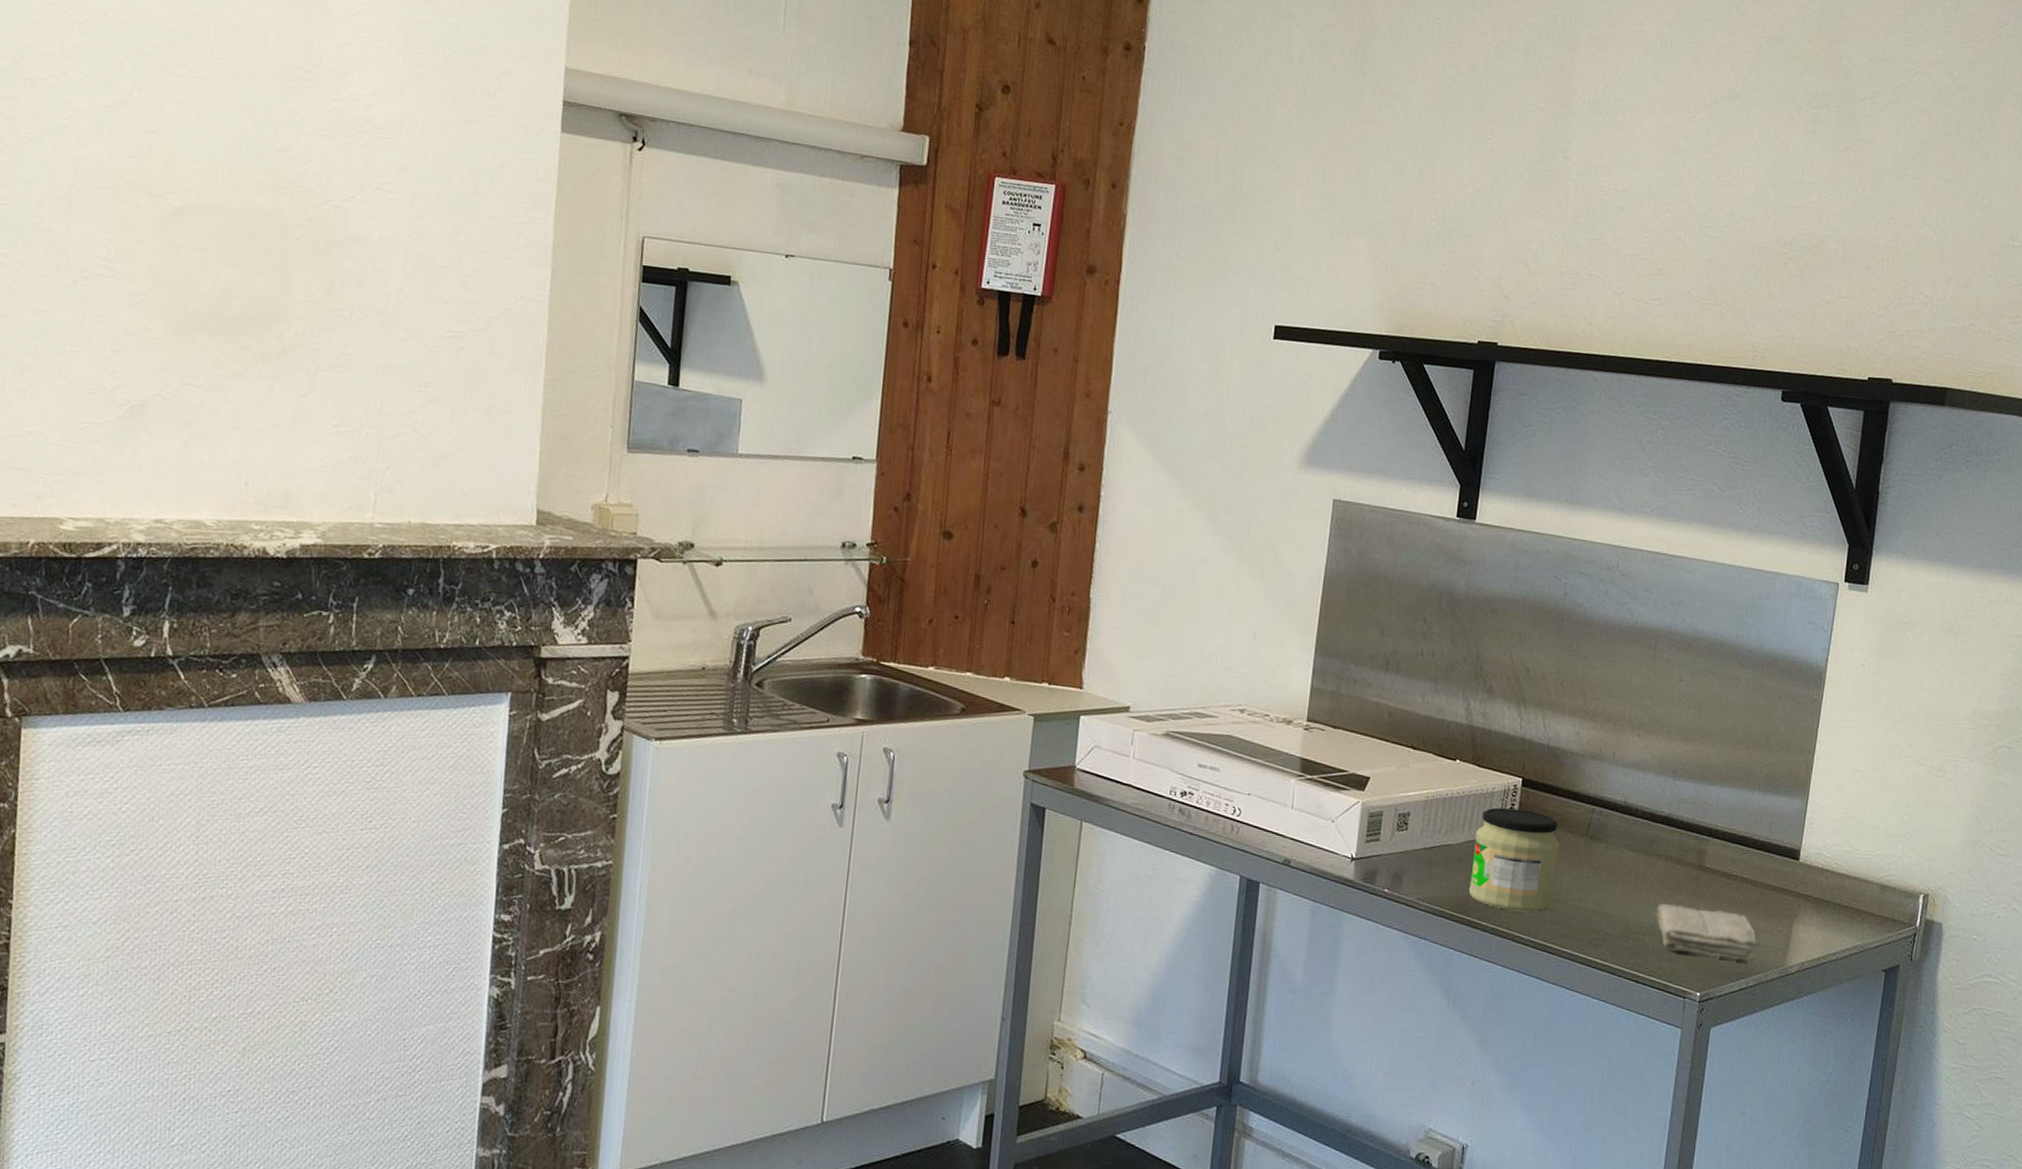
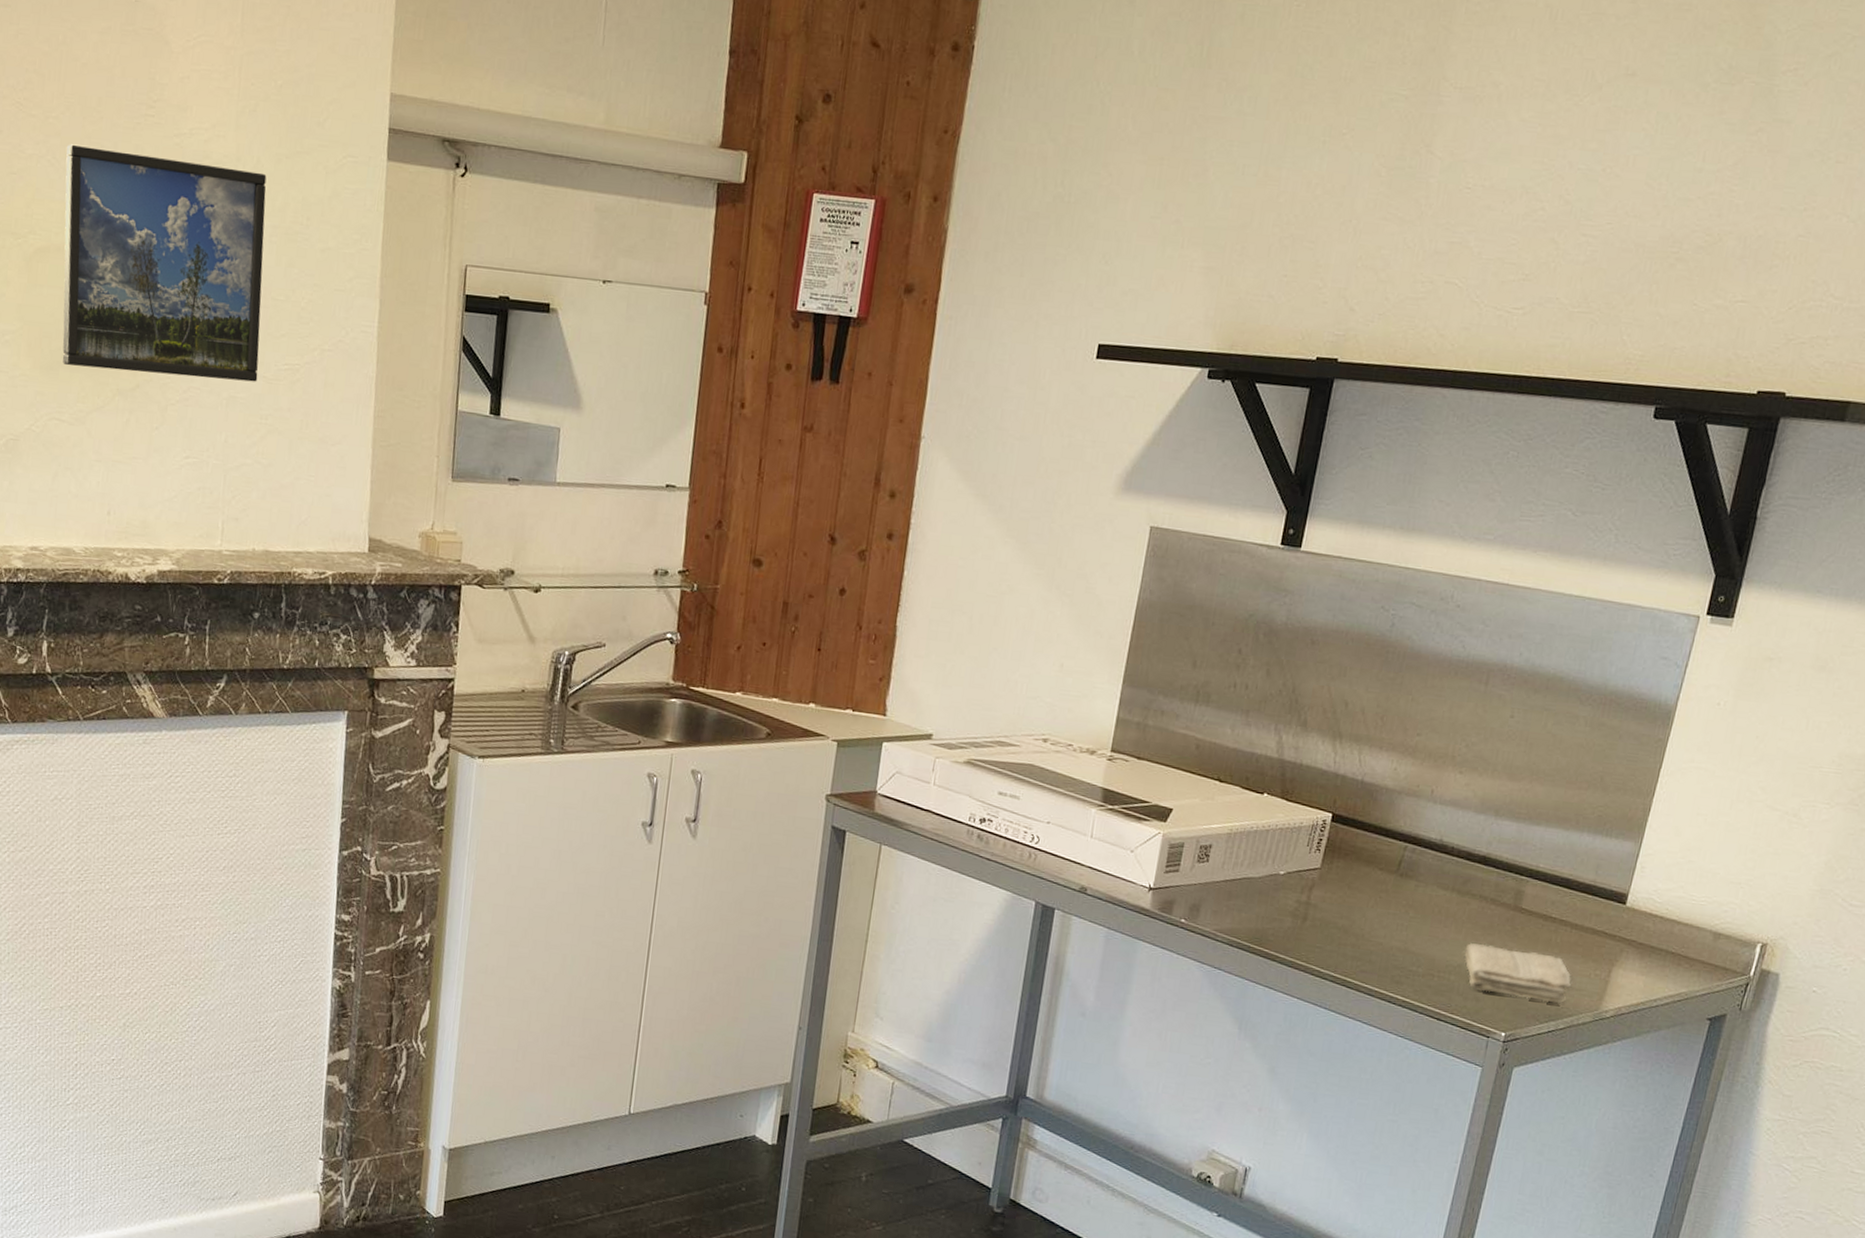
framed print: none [200,104,432,349] -> present [62,144,267,382]
jar: present [1468,807,1559,912] -> none [1268,842,1367,947]

